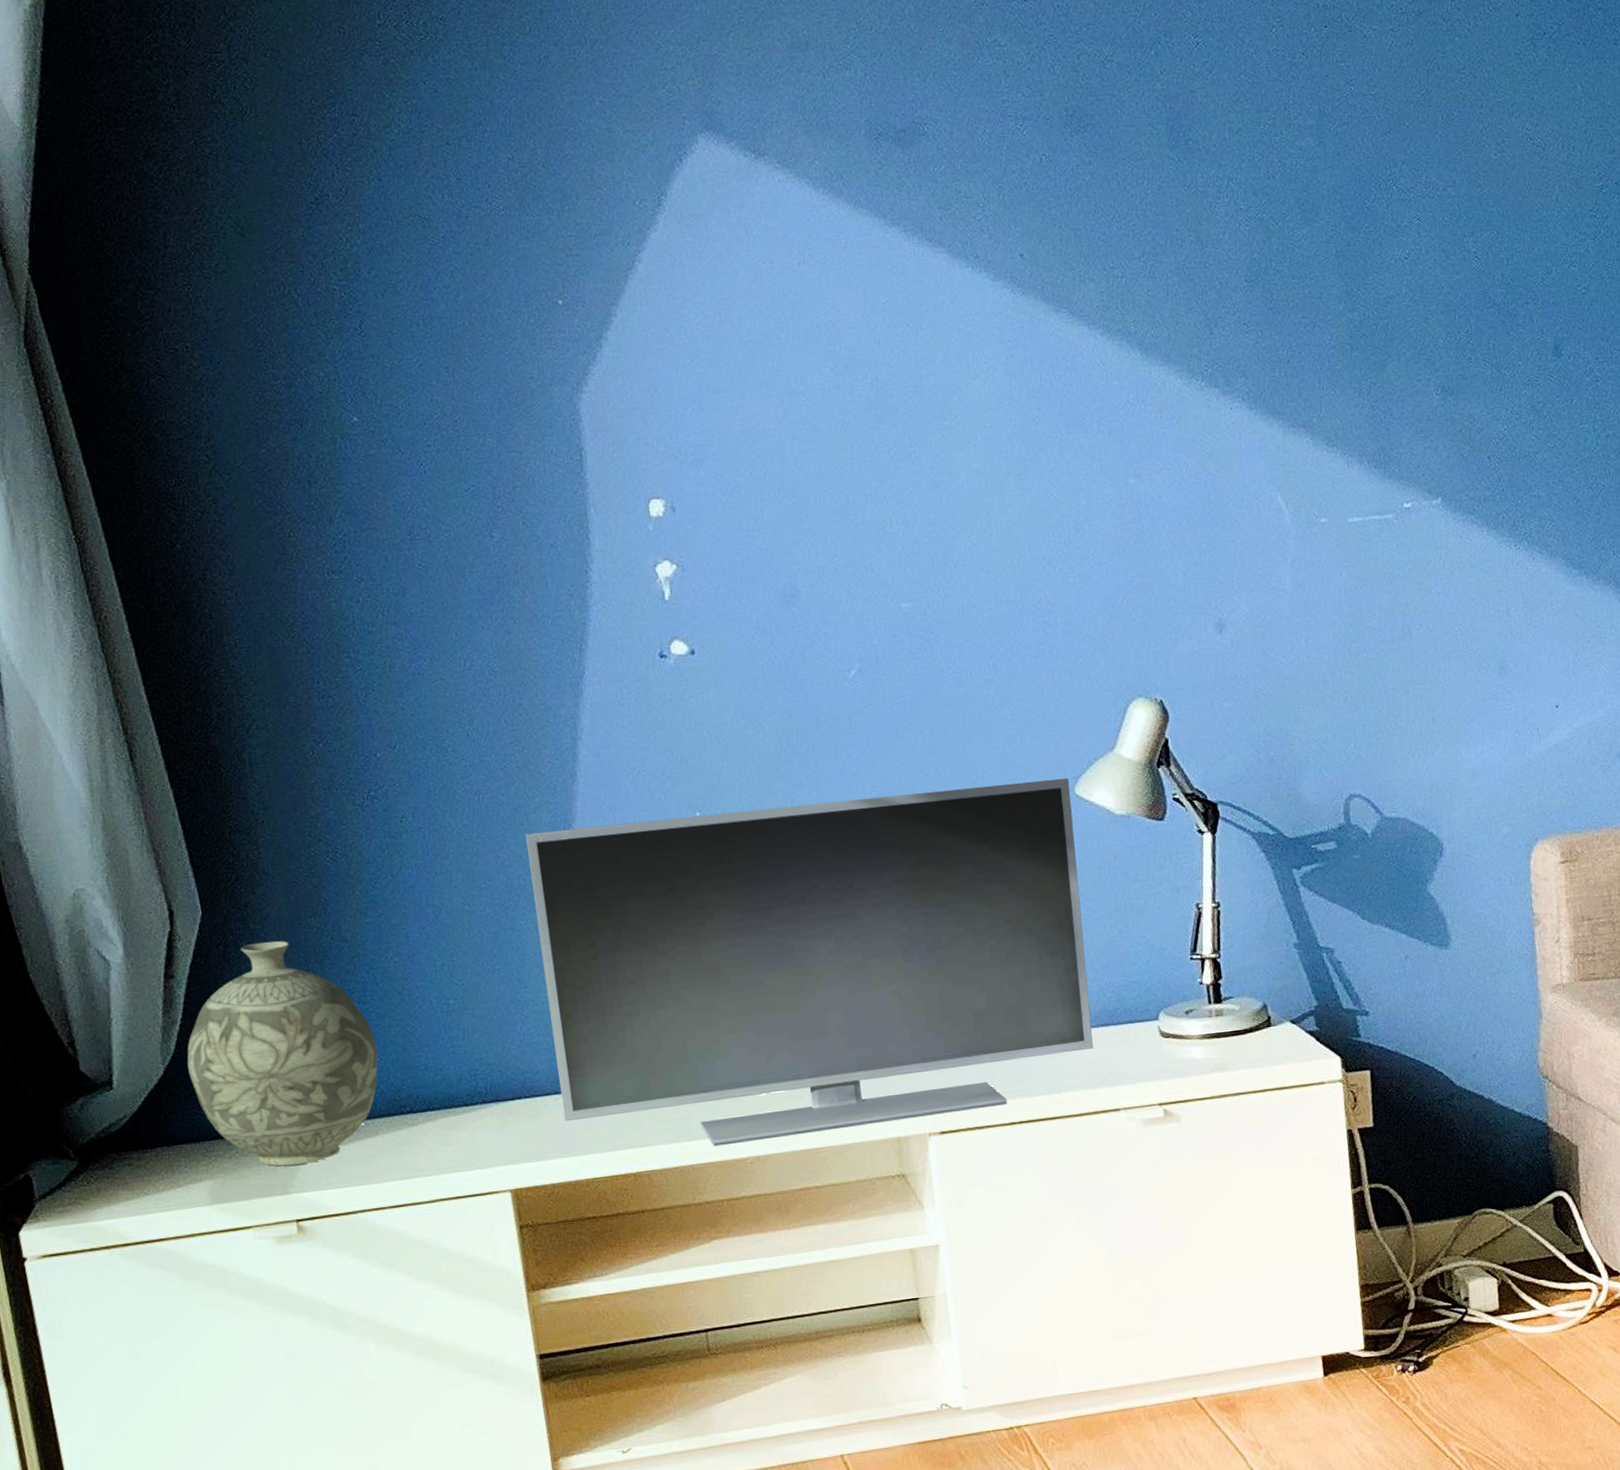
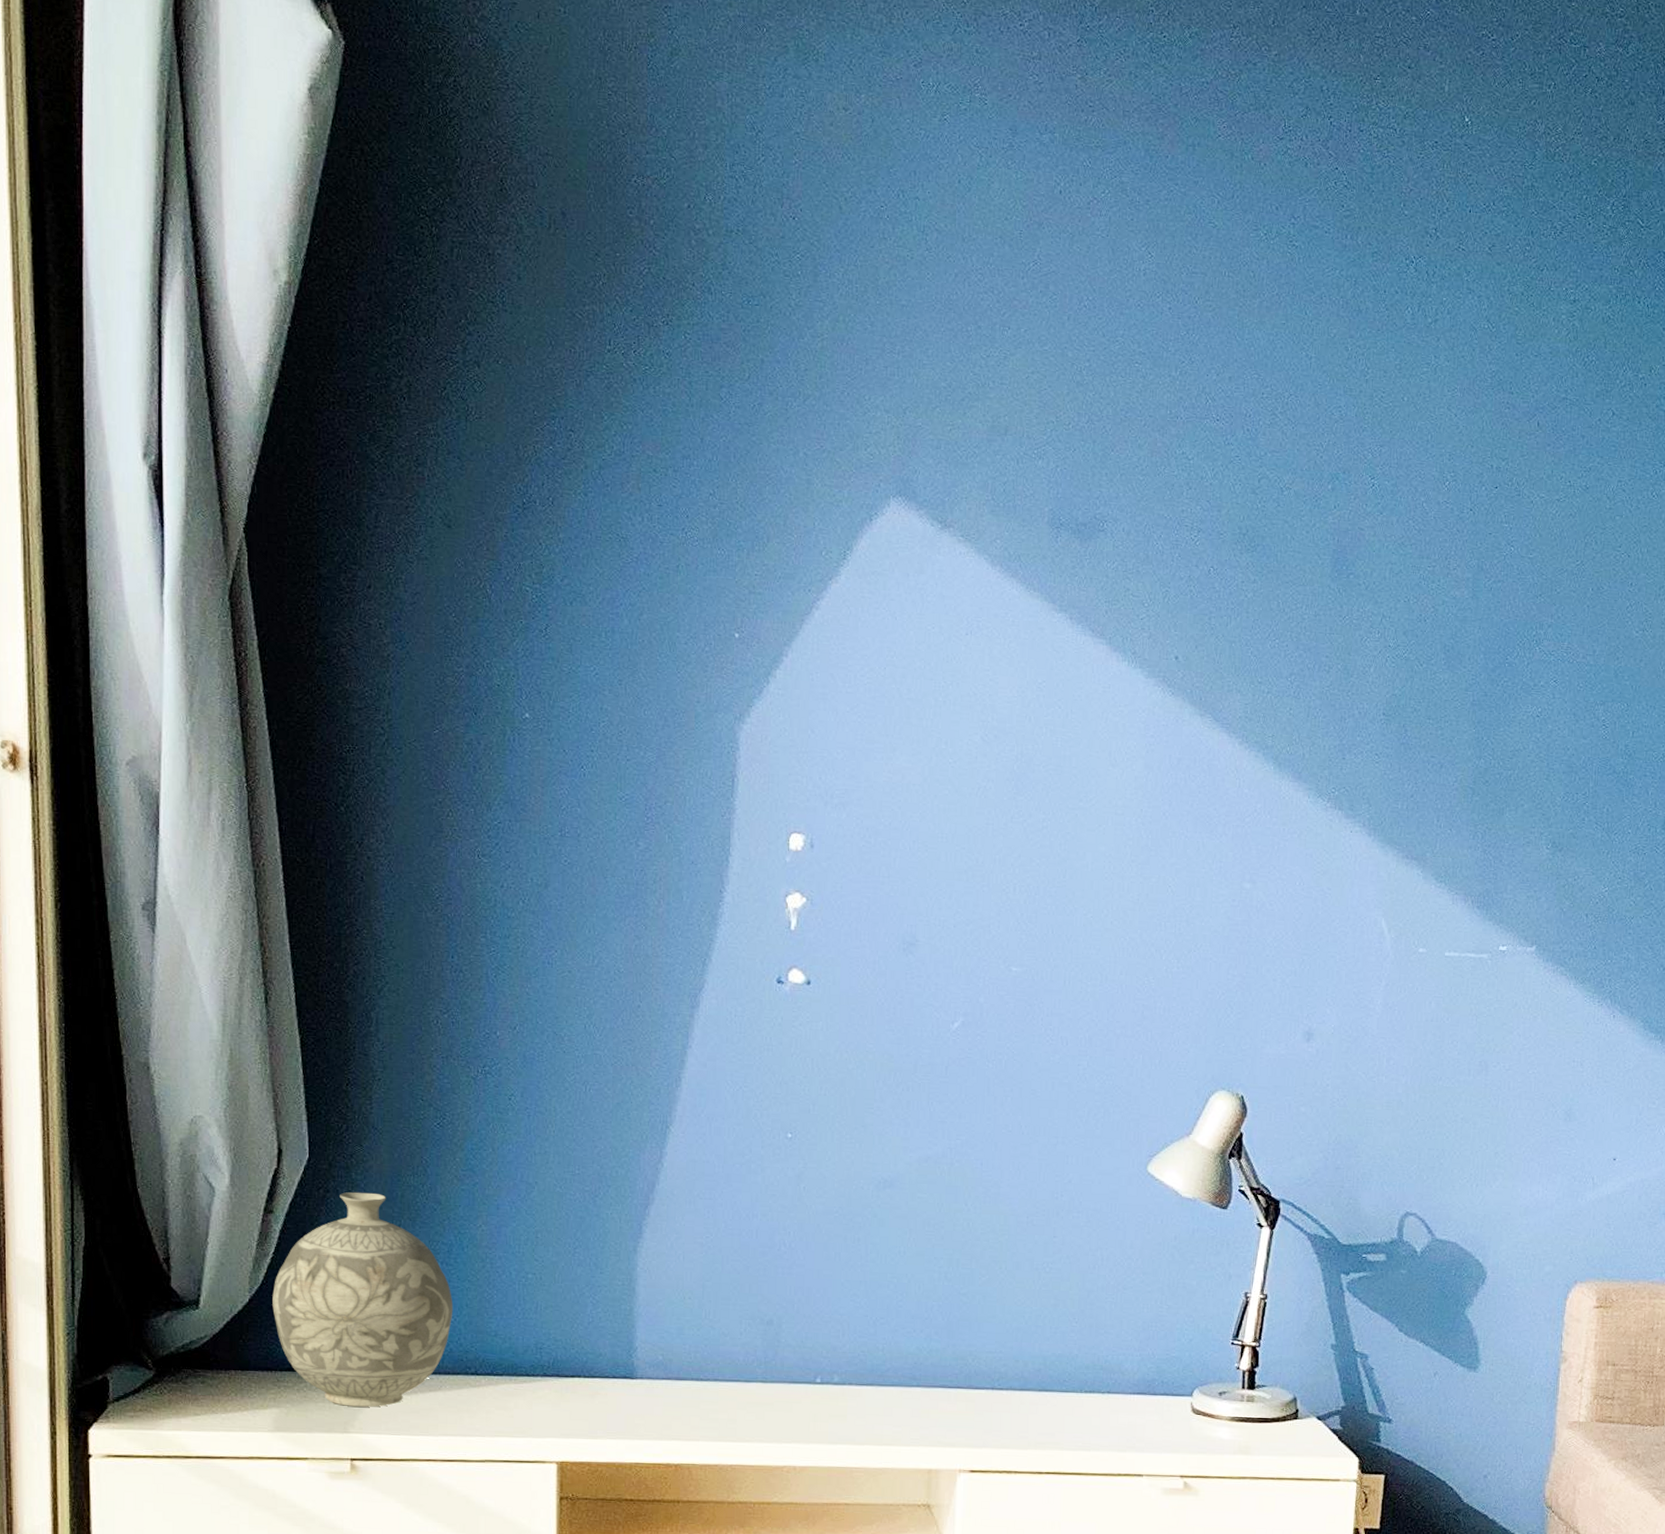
television: present [525,778,1093,1147] -> none [618,1128,1144,1455]

